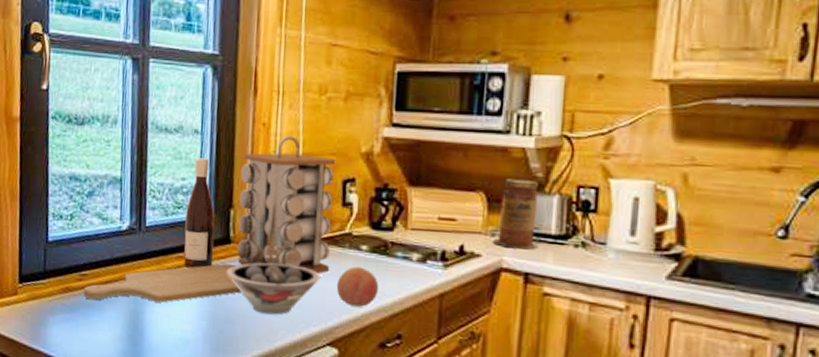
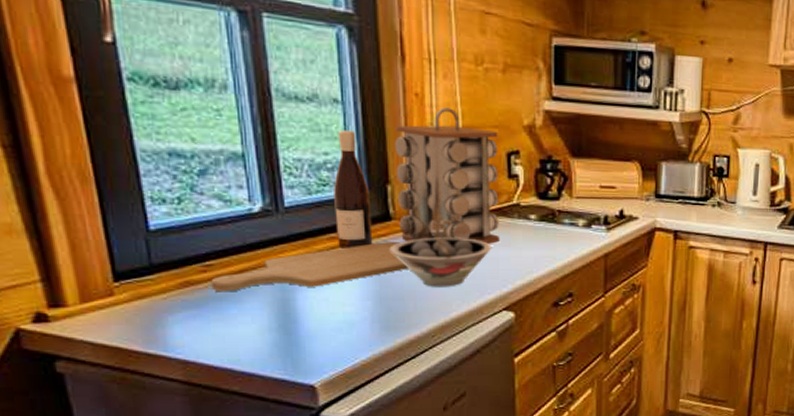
fruit: present [336,266,379,307] -> none [508,235,549,272]
canister: present [492,177,539,250] -> none [647,148,685,211]

